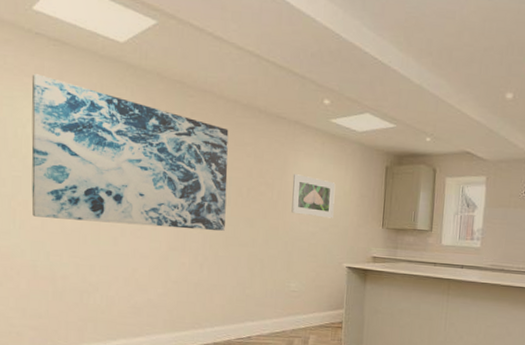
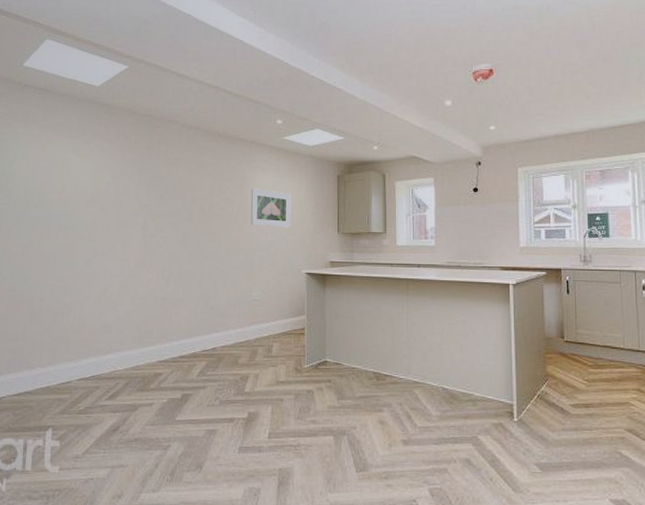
wall art: present [31,74,229,232] -> none [14,119,191,247]

